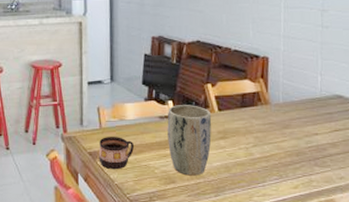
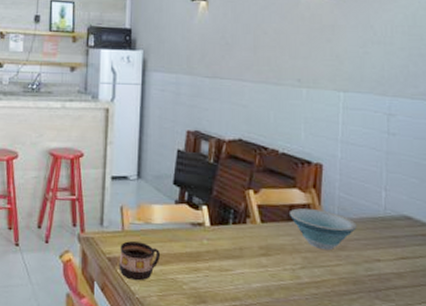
plant pot: present [167,105,212,176] -> none [200,211,253,297]
bowl: none [242,96,298,130] -> present [290,208,357,251]

